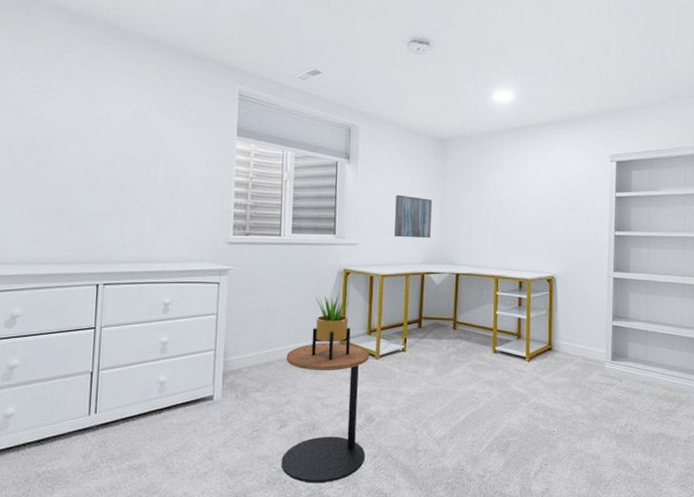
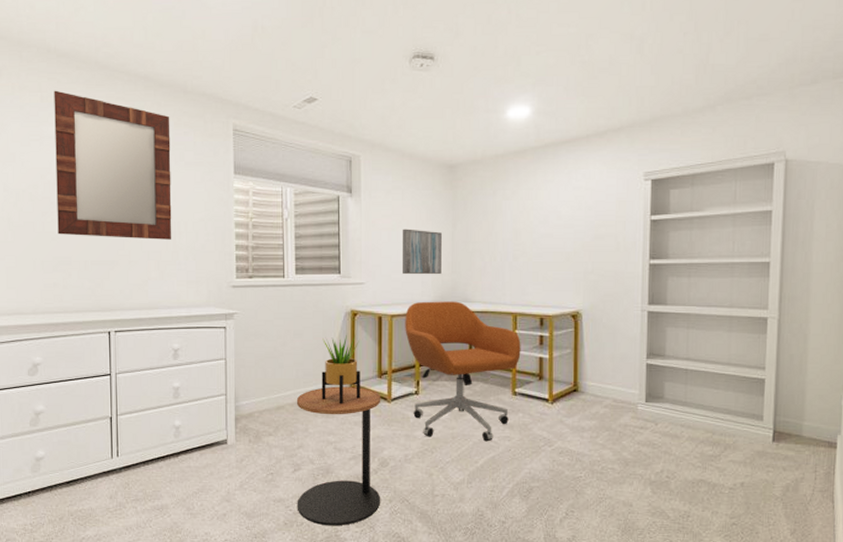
home mirror: none [51,46,177,195] -> present [54,90,172,240]
office chair: none [395,263,502,398] -> present [405,301,521,442]

